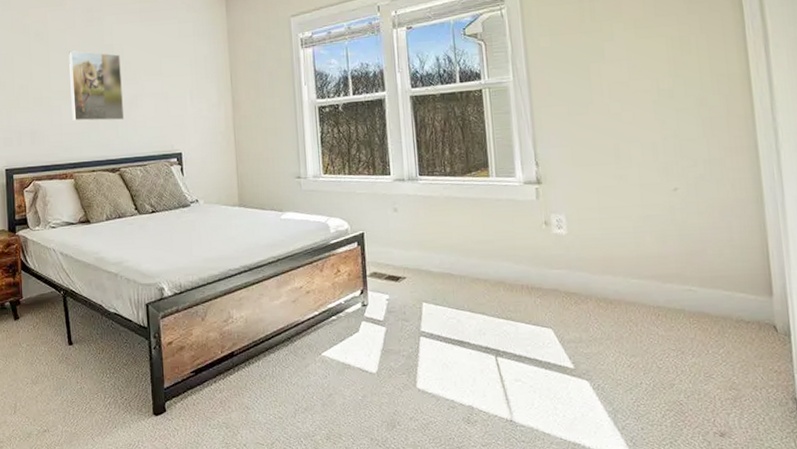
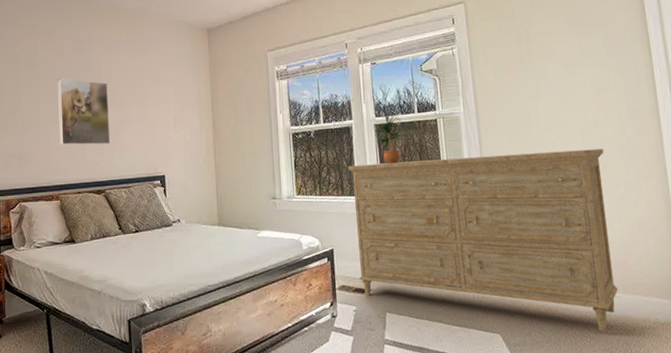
dresser: none [380,121,694,330] -> present [348,148,618,332]
potted plant: none [410,82,443,140] -> present [374,112,404,164]

